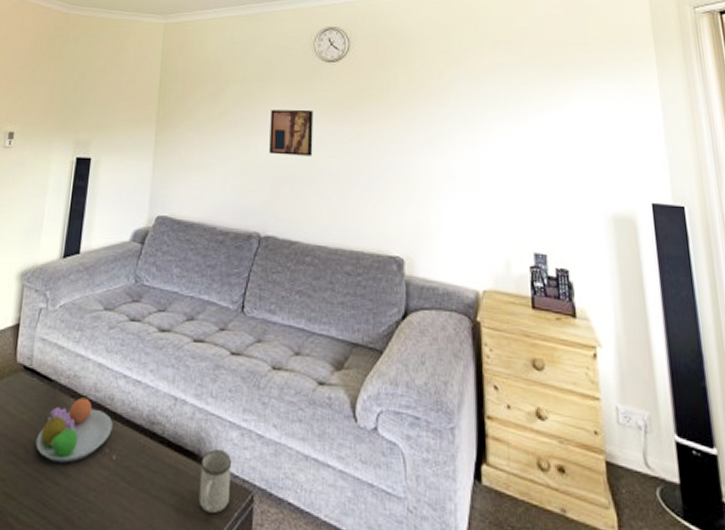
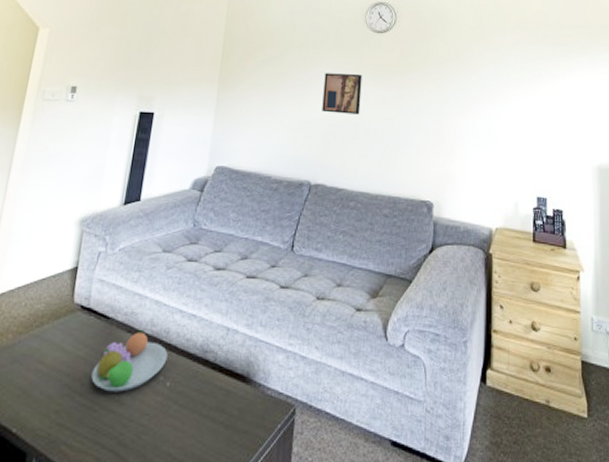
mug: present [198,450,232,514] -> none [246,372,278,427]

